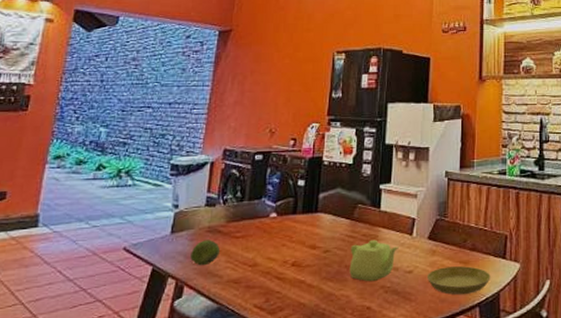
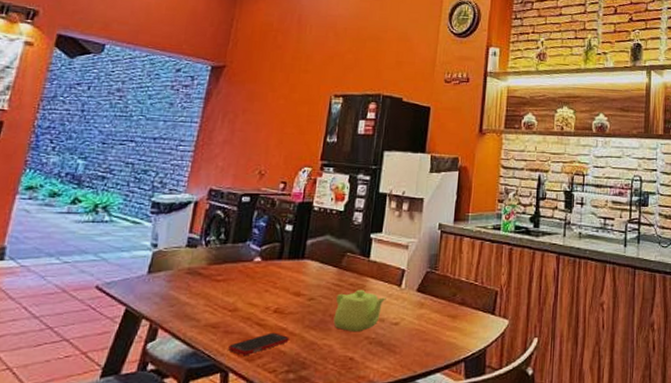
fruit: present [190,240,220,266] -> none [167,282,199,308]
cell phone: none [251,285,309,308] -> present [228,332,290,355]
saucer: present [426,266,491,295] -> none [413,320,478,348]

